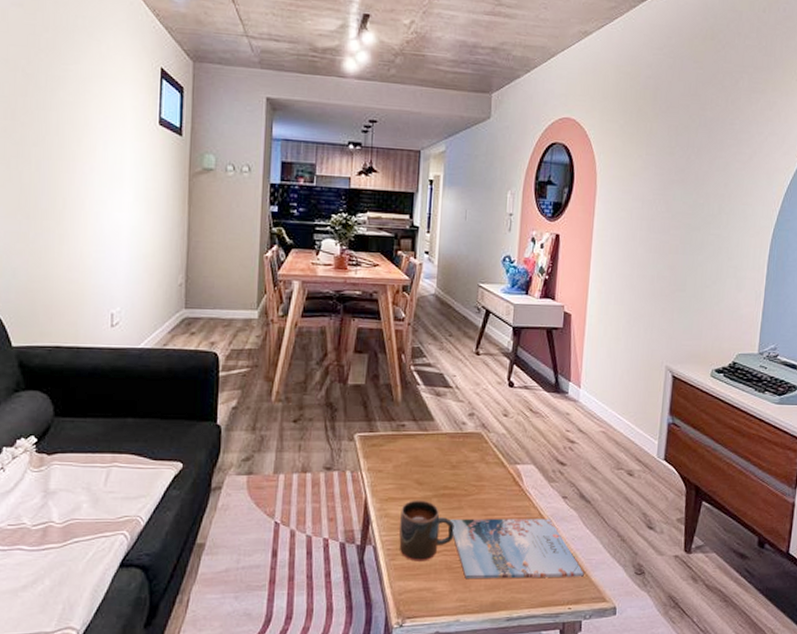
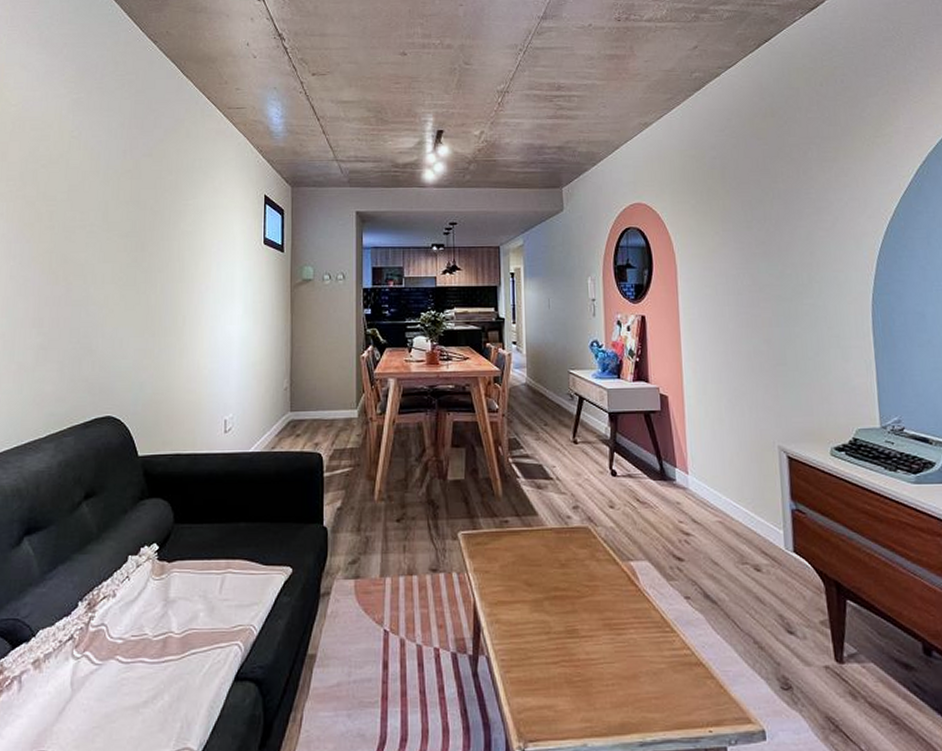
mug: present [398,500,454,561] -> none [511,603,571,674]
magazine: present [449,519,584,580] -> none [564,623,722,695]

